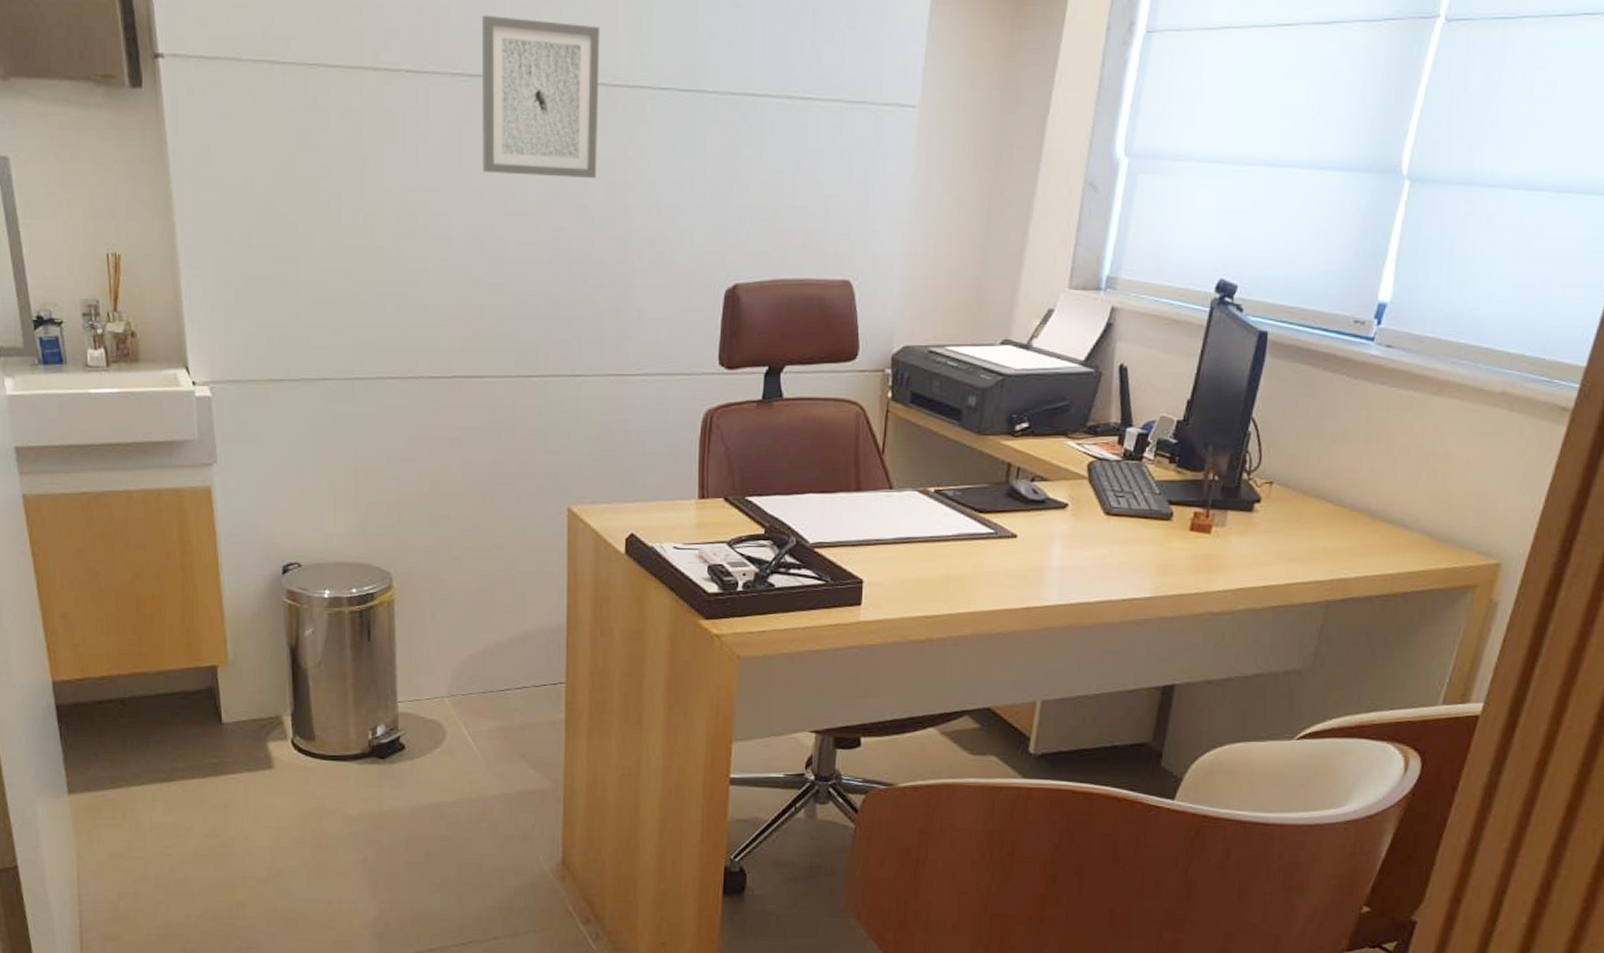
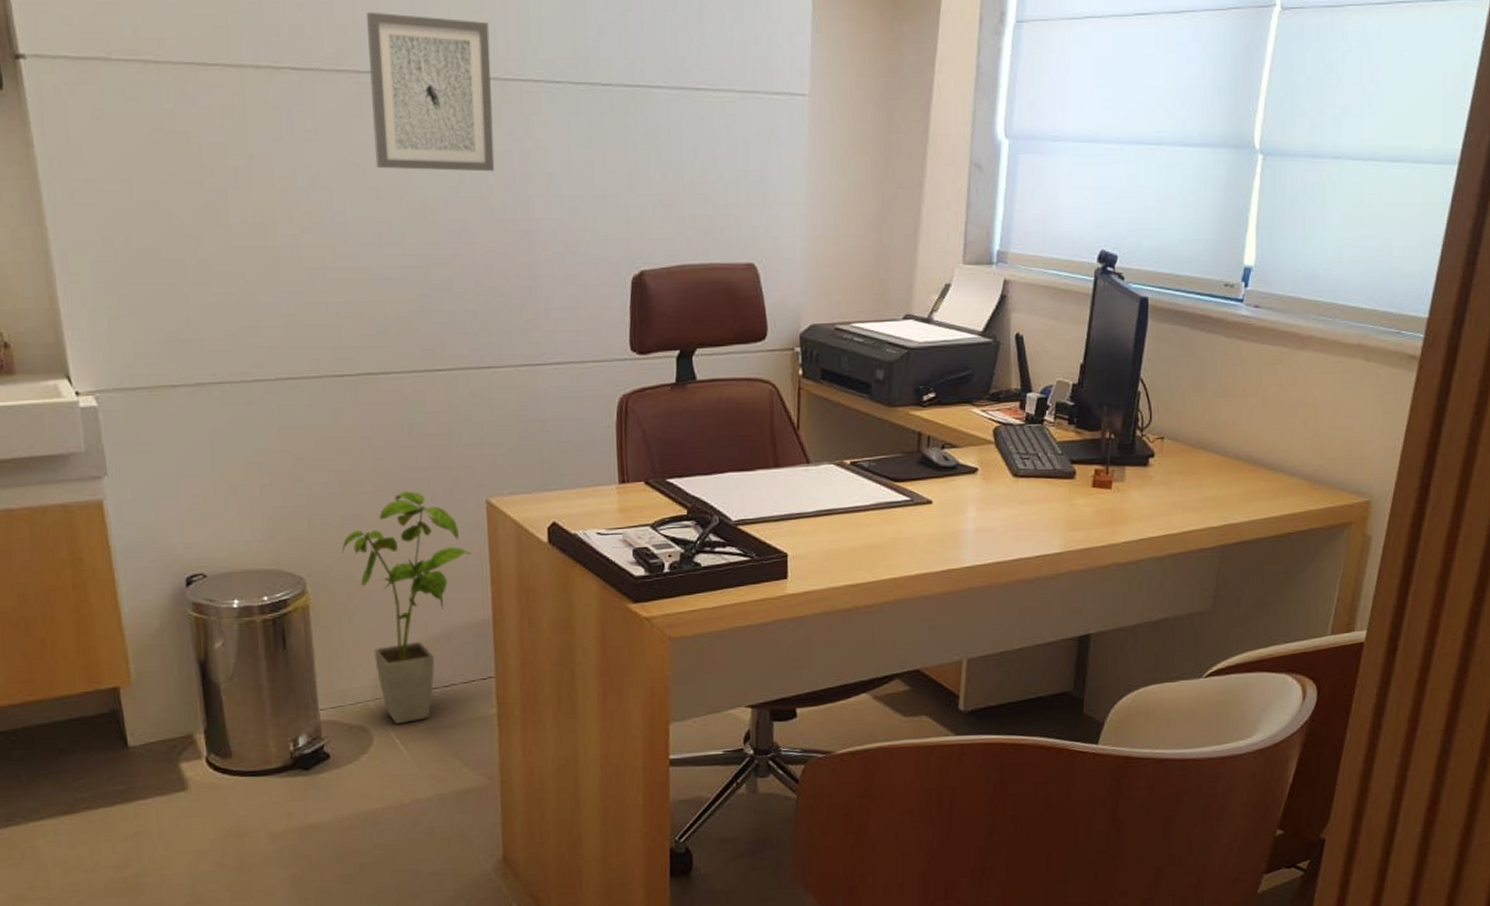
house plant: none [428,495,550,722] -> present [342,491,471,725]

